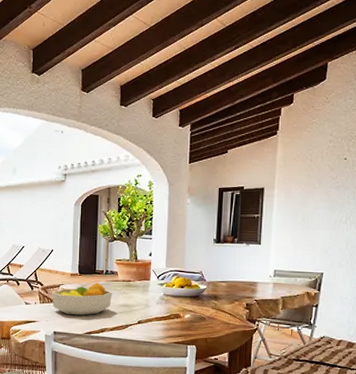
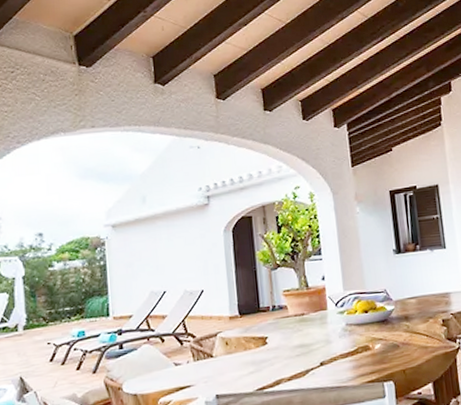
fruit bowl: present [51,282,112,316] -> none [207,322,285,370]

